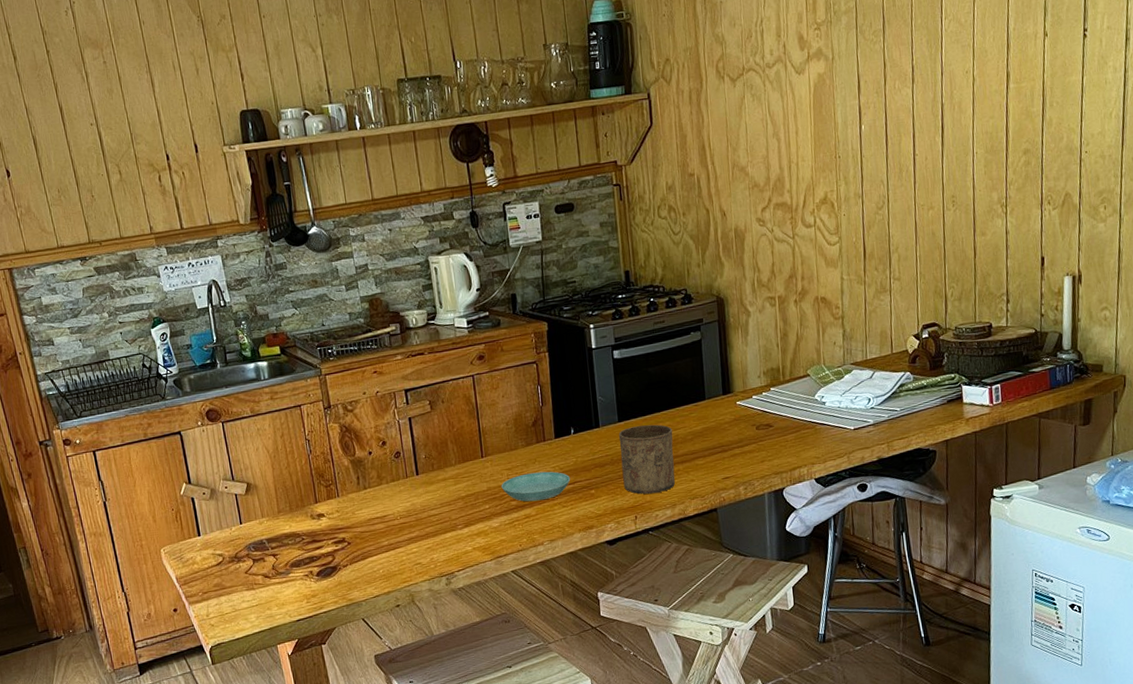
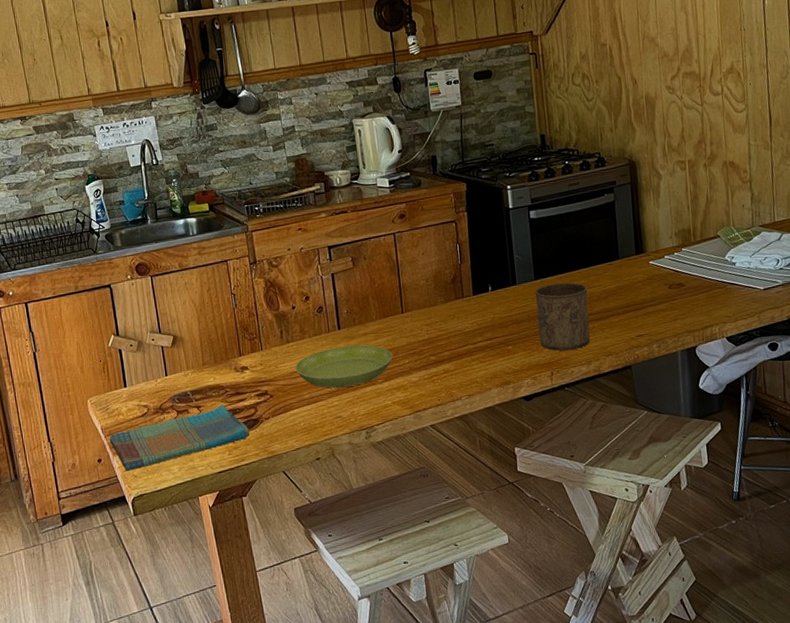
dish towel: none [184,552,328,621] -> present [109,405,250,472]
saucer: none [372,490,473,535] -> present [295,345,393,388]
saucer: present [501,471,571,502] -> none [420,327,488,357]

